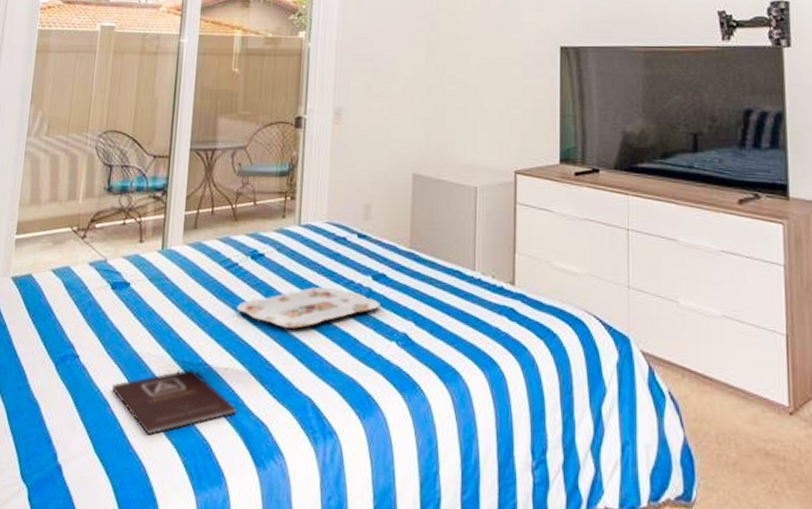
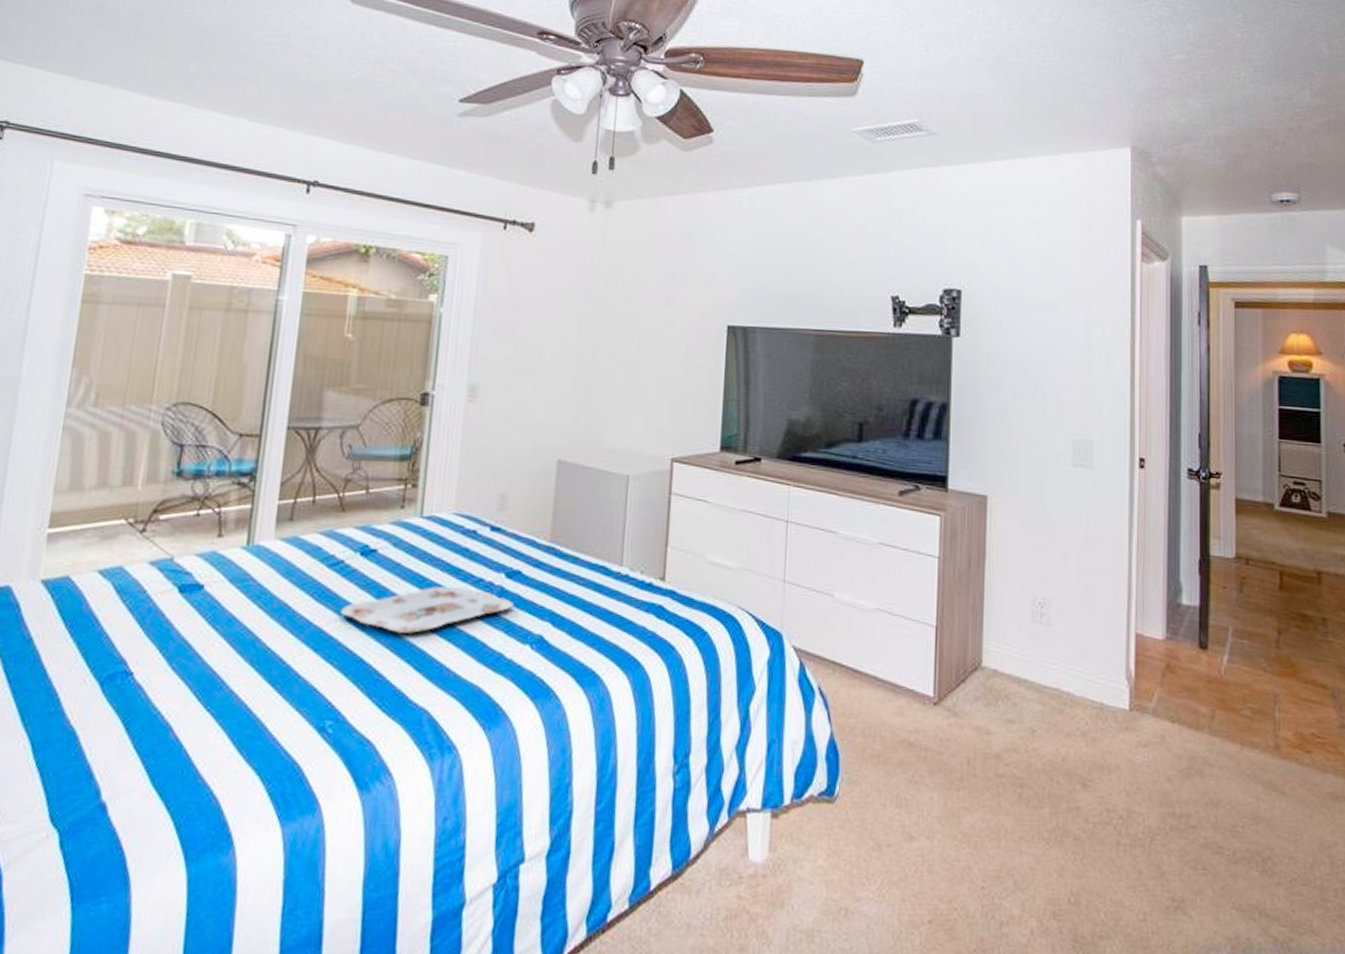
book: present [111,369,236,436] -> none [176,683,336,762]

